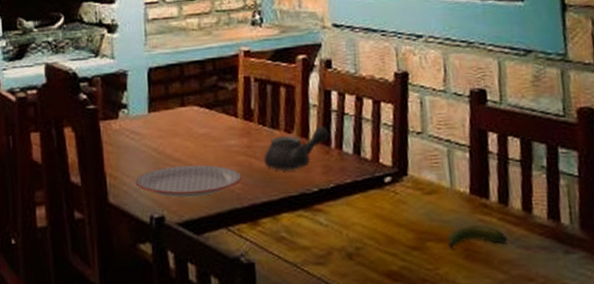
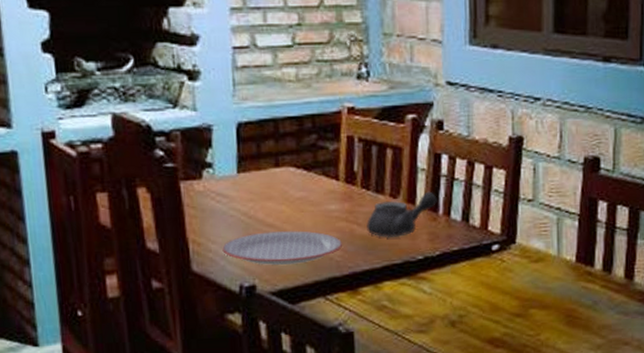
banana: present [447,225,508,250] -> none [551,292,609,316]

